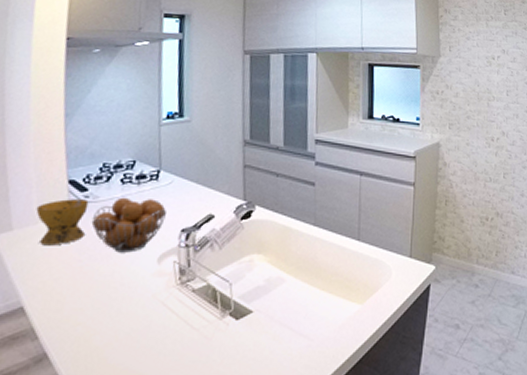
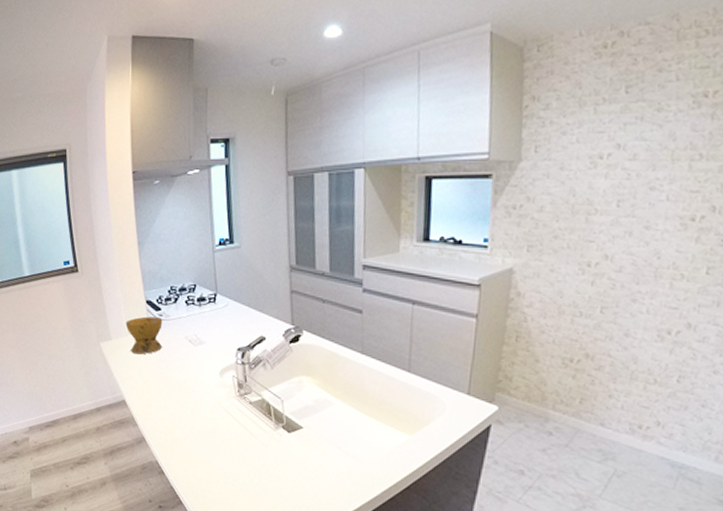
fruit basket: present [91,197,168,253] -> none [166,317,225,365]

